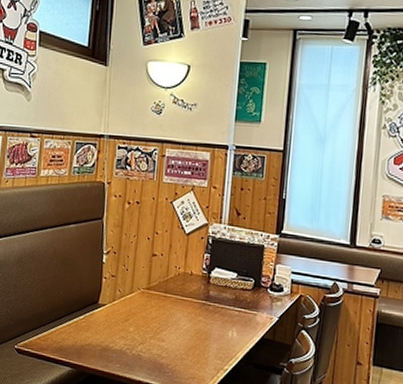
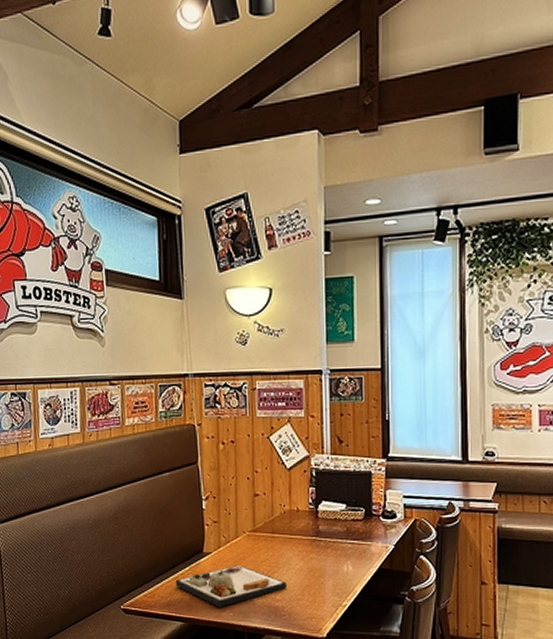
dinner plate: none [69,319,173,358] -> present [175,565,286,607]

